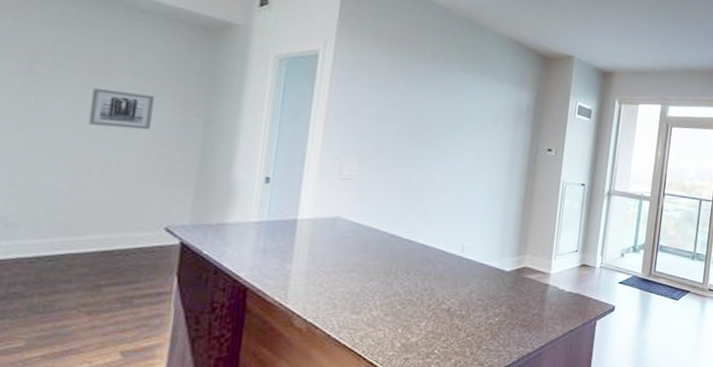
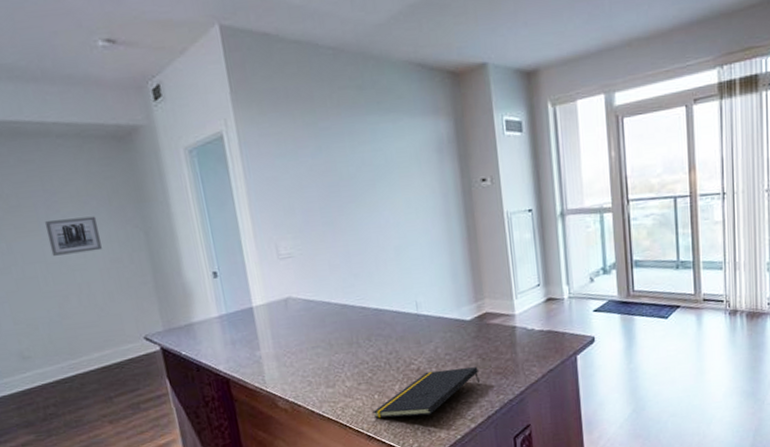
notepad: none [392,314,506,357] -> present [372,367,480,419]

